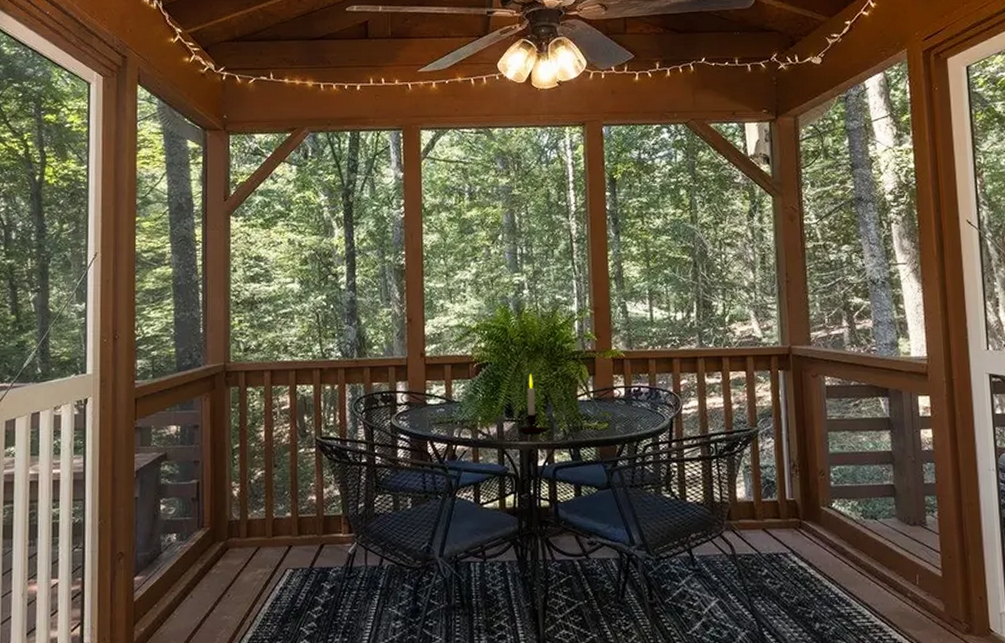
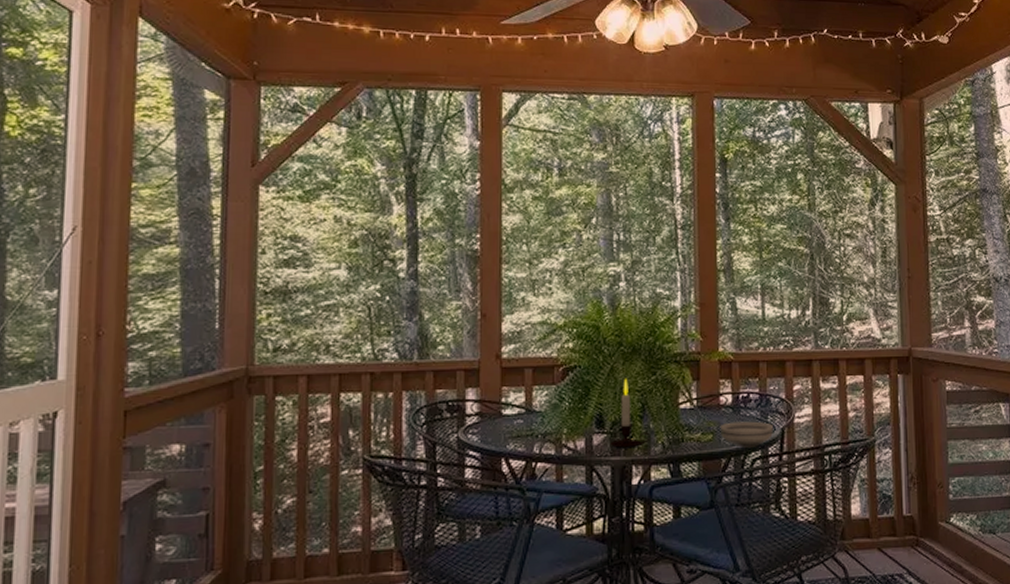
bowl: none [614,412,663,436] -> present [719,421,773,449]

